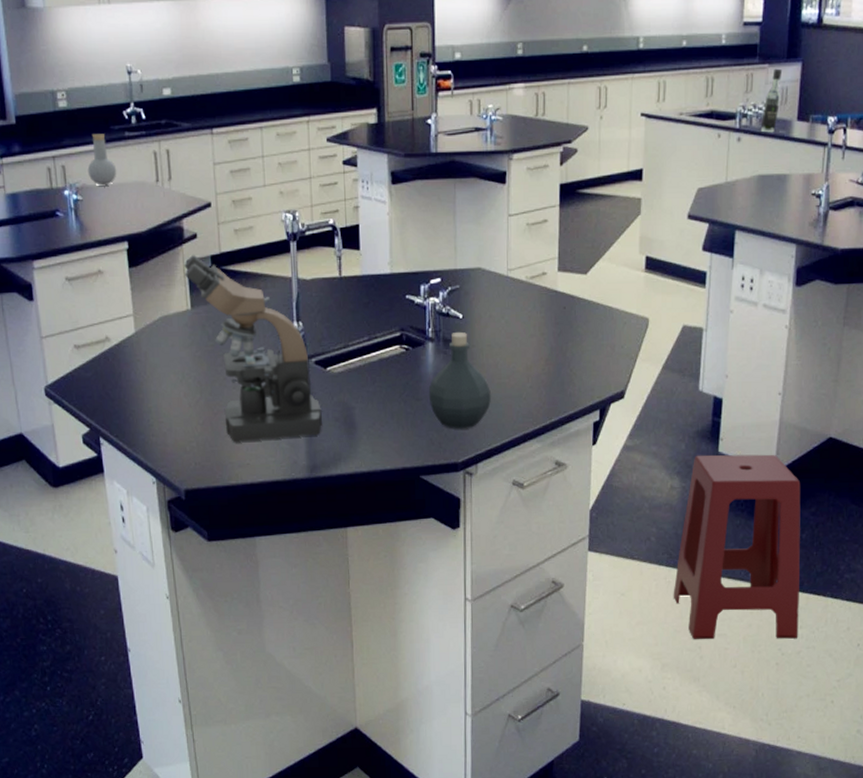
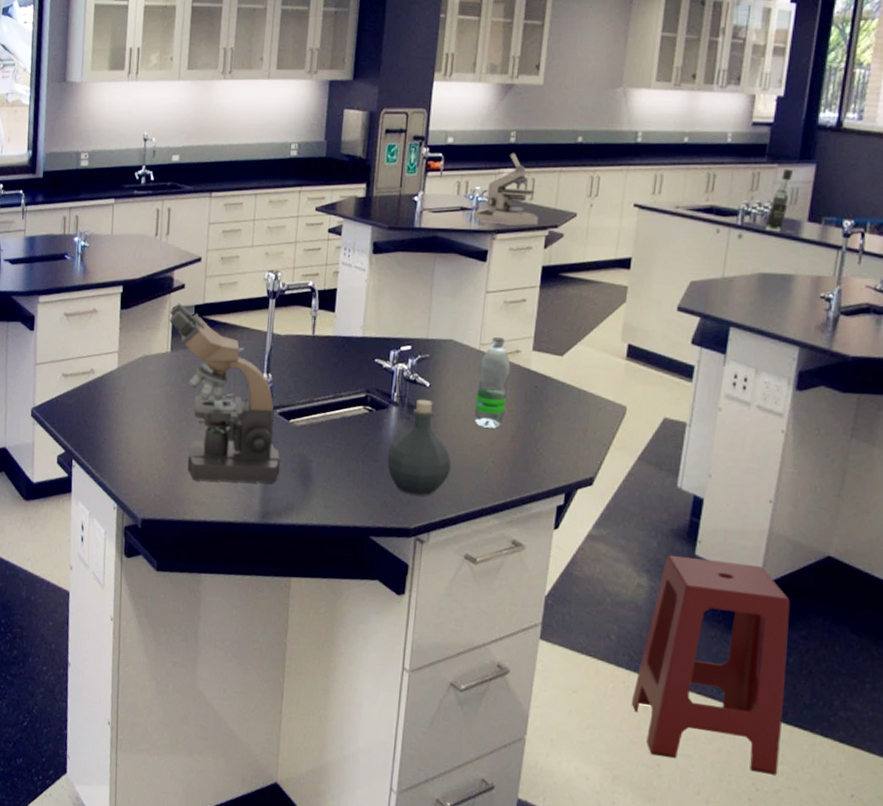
flask: present [87,134,117,186] -> none [97,190,123,236]
microscope: none [487,66,552,144] -> present [472,152,538,226]
bottle: none [508,260,539,354] -> present [474,336,511,428]

